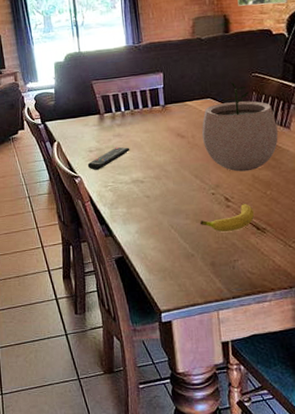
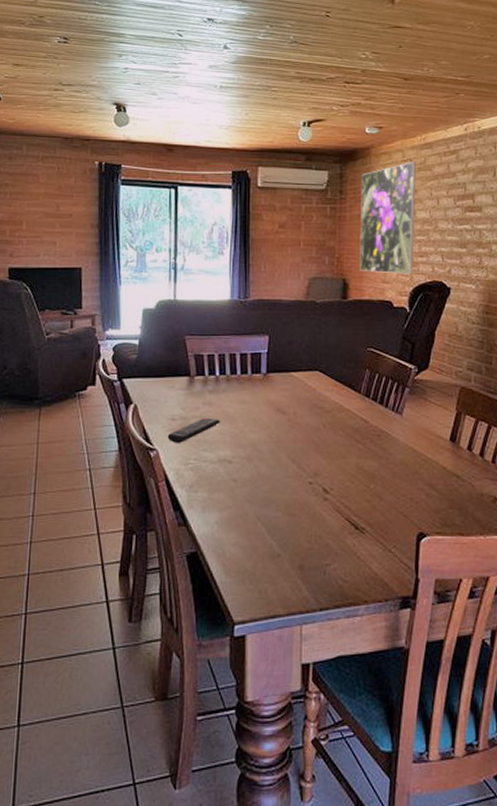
fruit: present [199,204,254,232] -> none [291,498,353,529]
plant pot: present [201,81,278,172] -> none [304,354,388,460]

